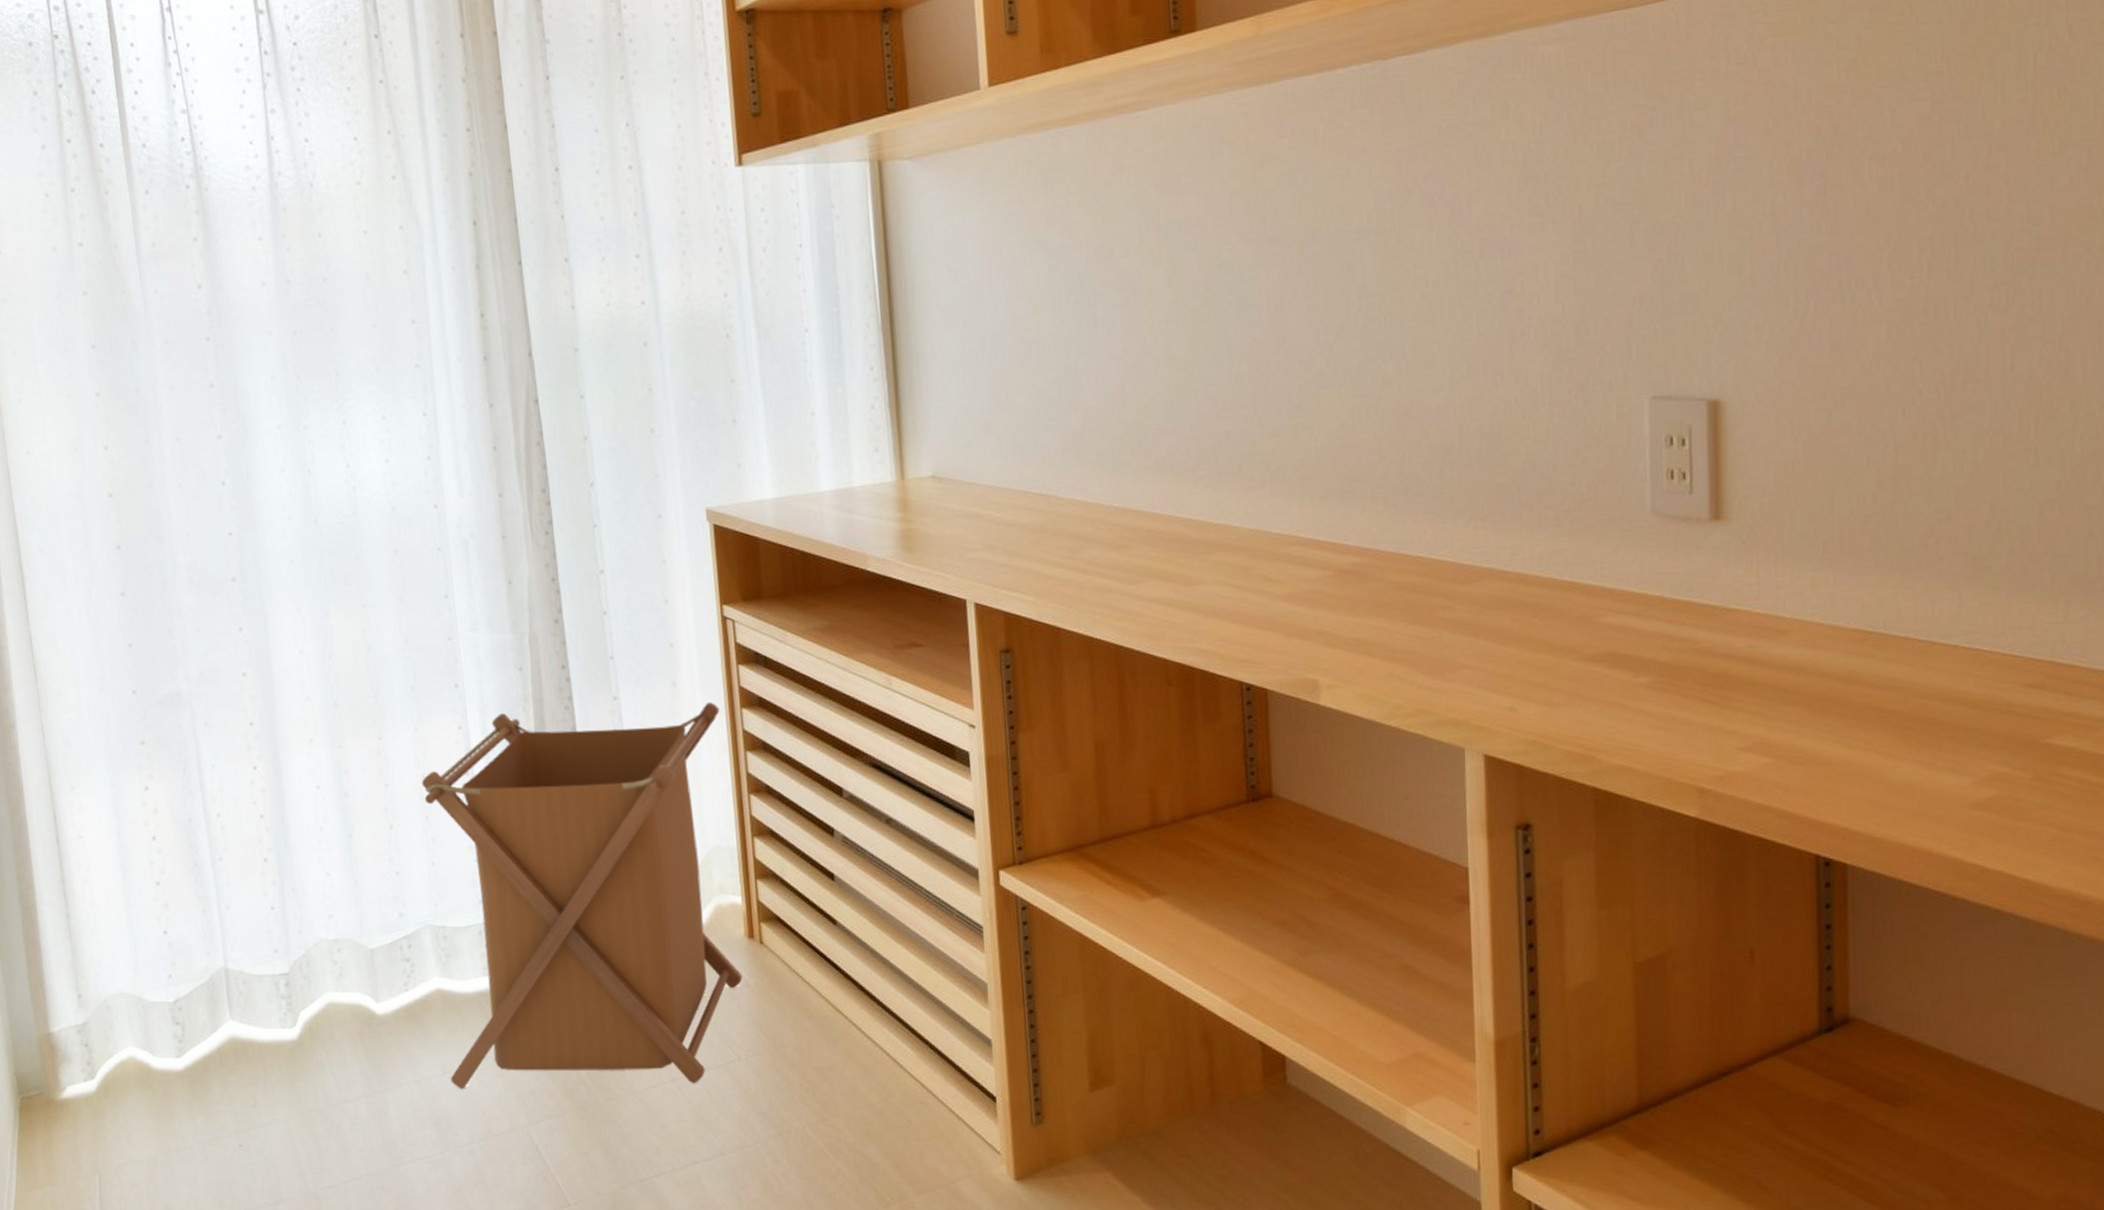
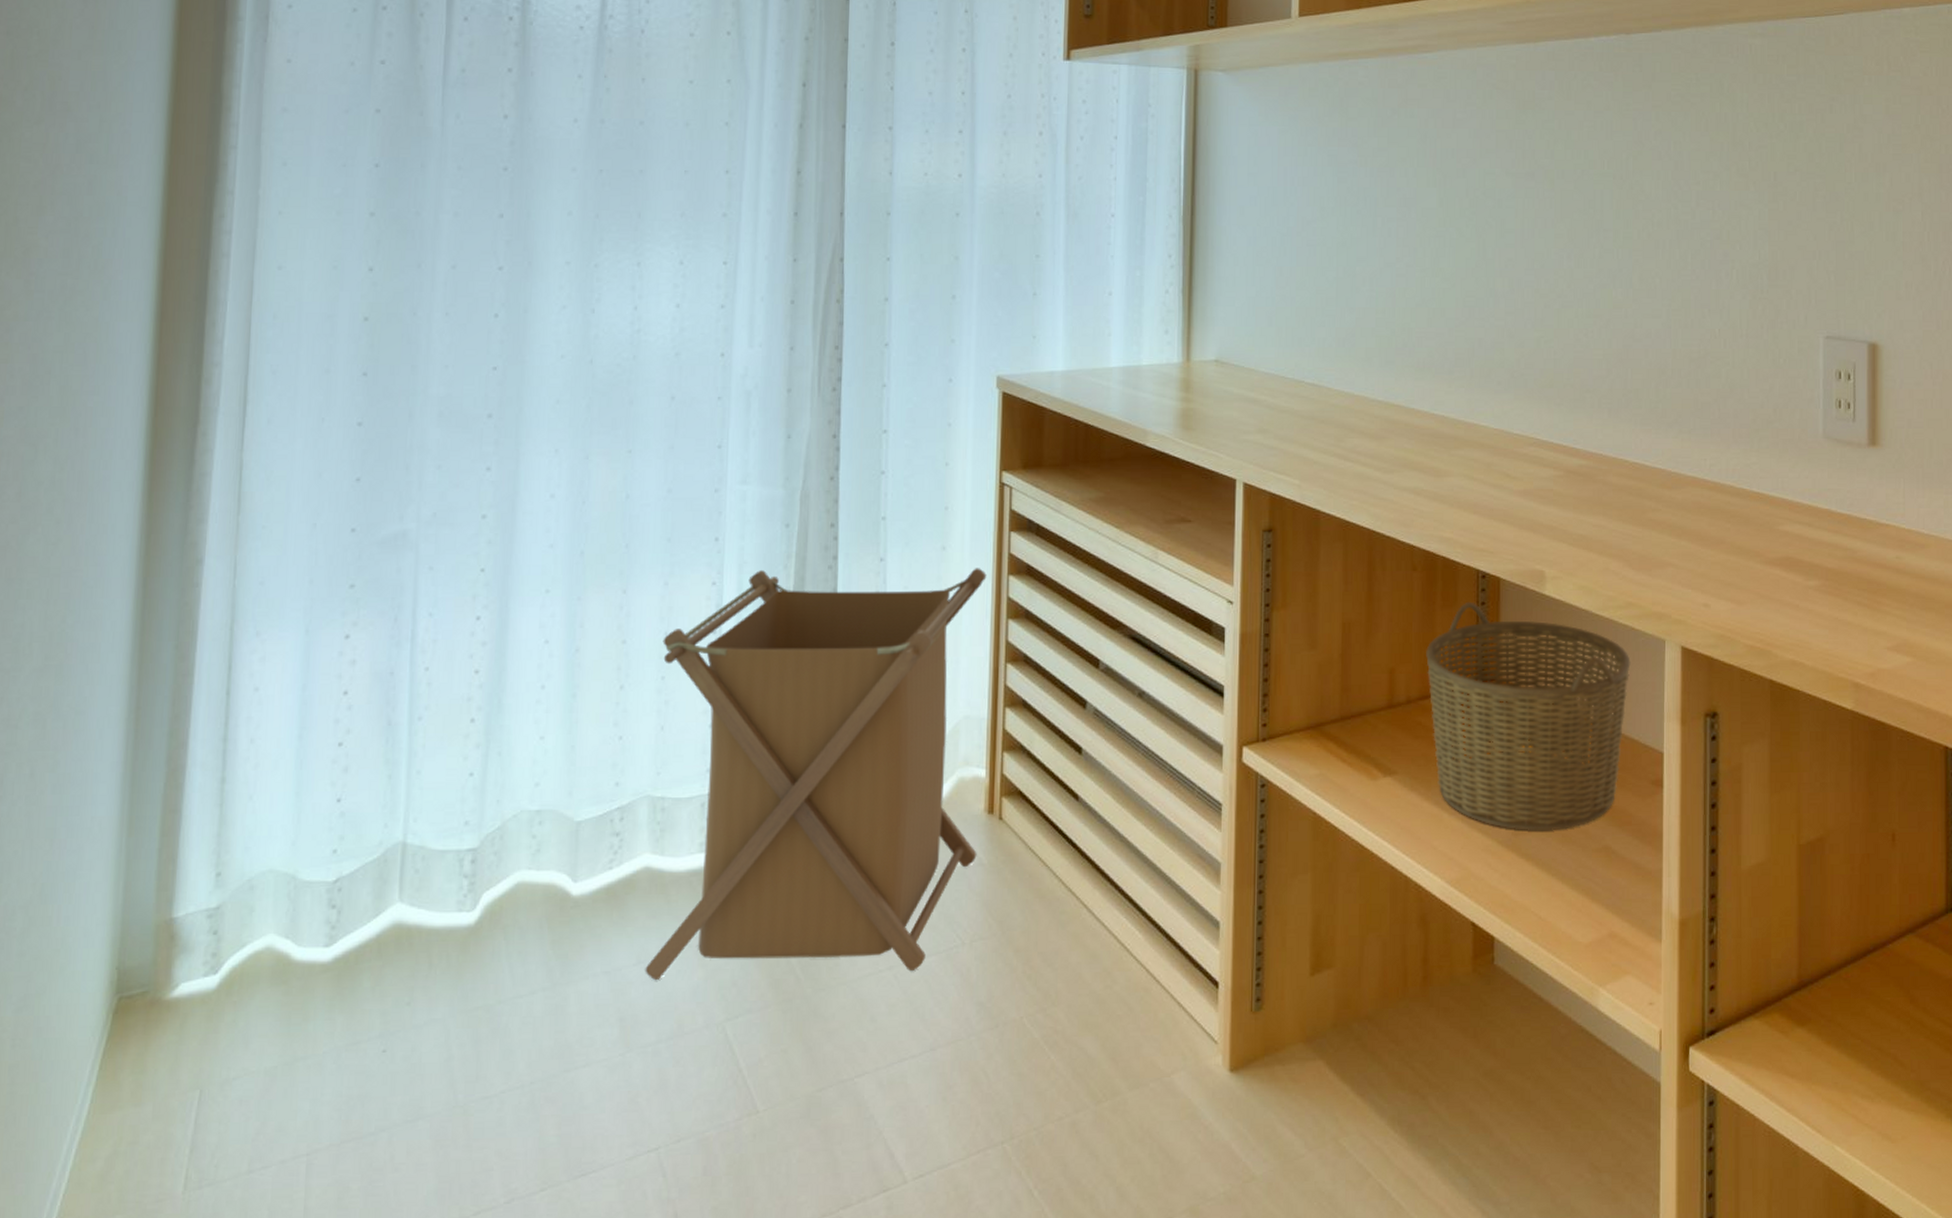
basket: none [1189,715,1425,951] -> present [1426,601,1631,832]

